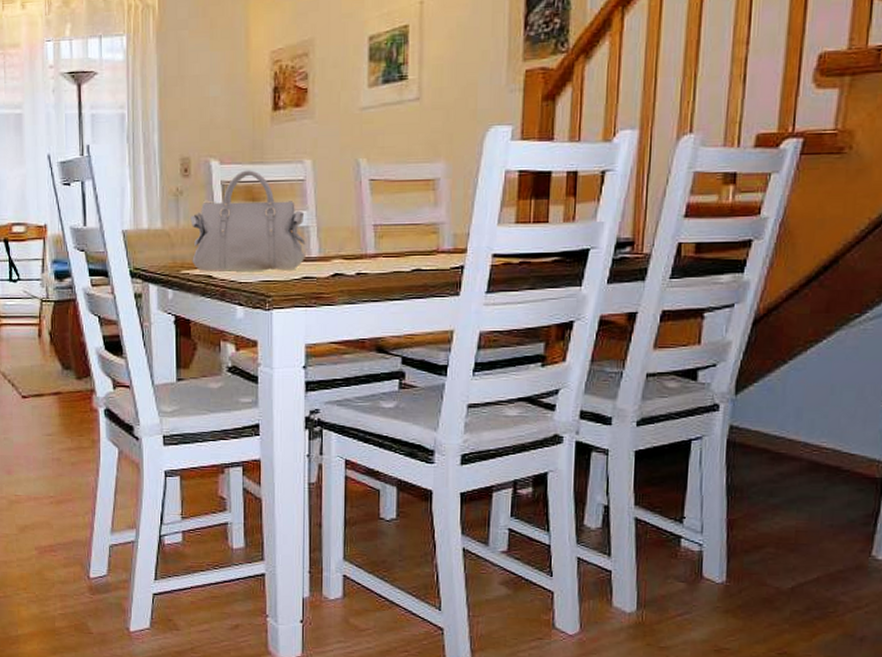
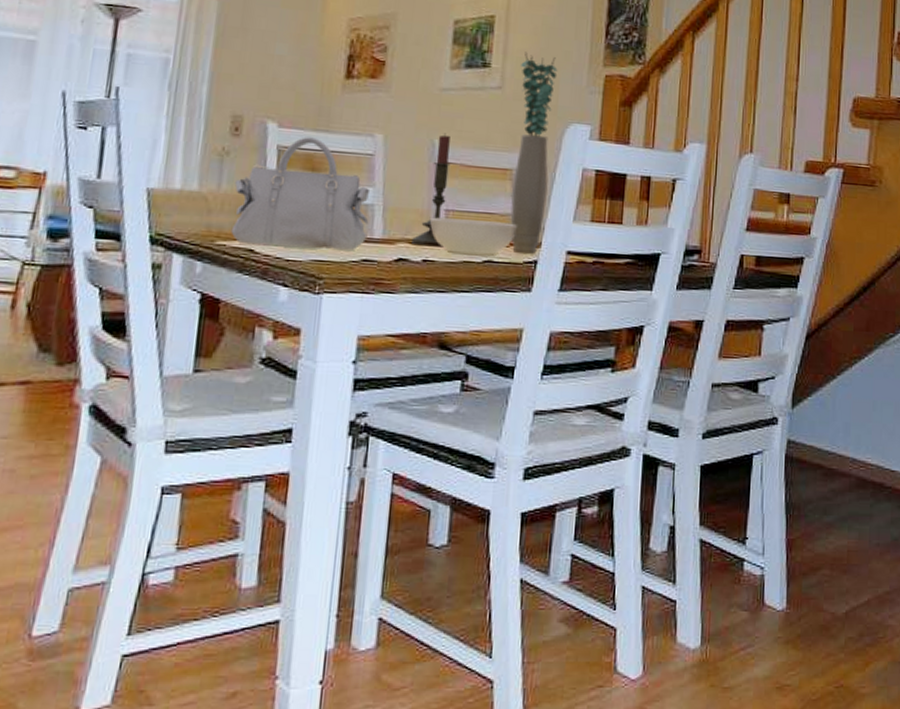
candle: none [345,151,376,261] -> present [411,133,451,247]
bowl: none [359,232,442,266] -> present [429,217,517,257]
vase: none [435,58,475,261] -> present [510,51,558,255]

